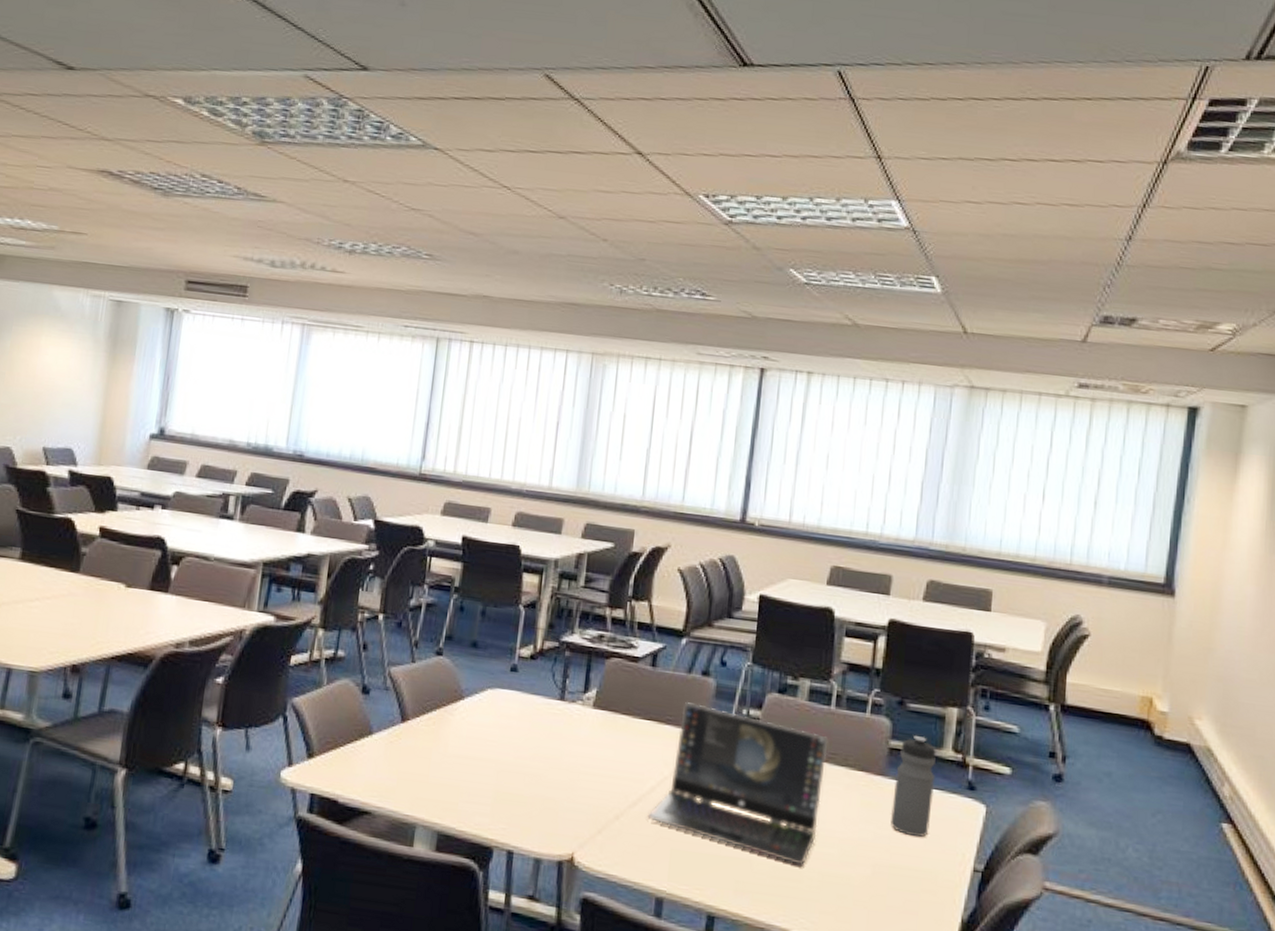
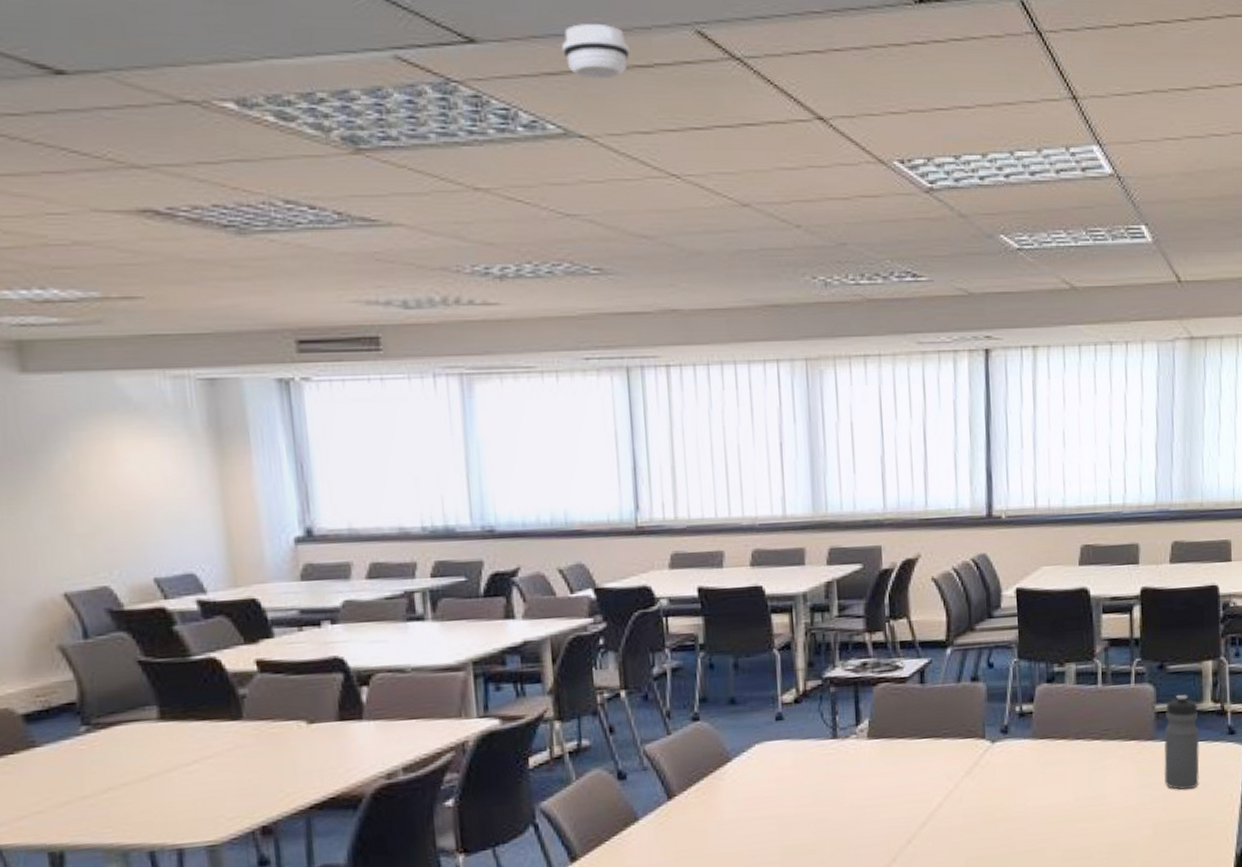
smoke detector: none [434,62,488,107] -> present [562,24,630,81]
laptop computer: present [647,701,829,867] -> none [939,711,1100,844]

